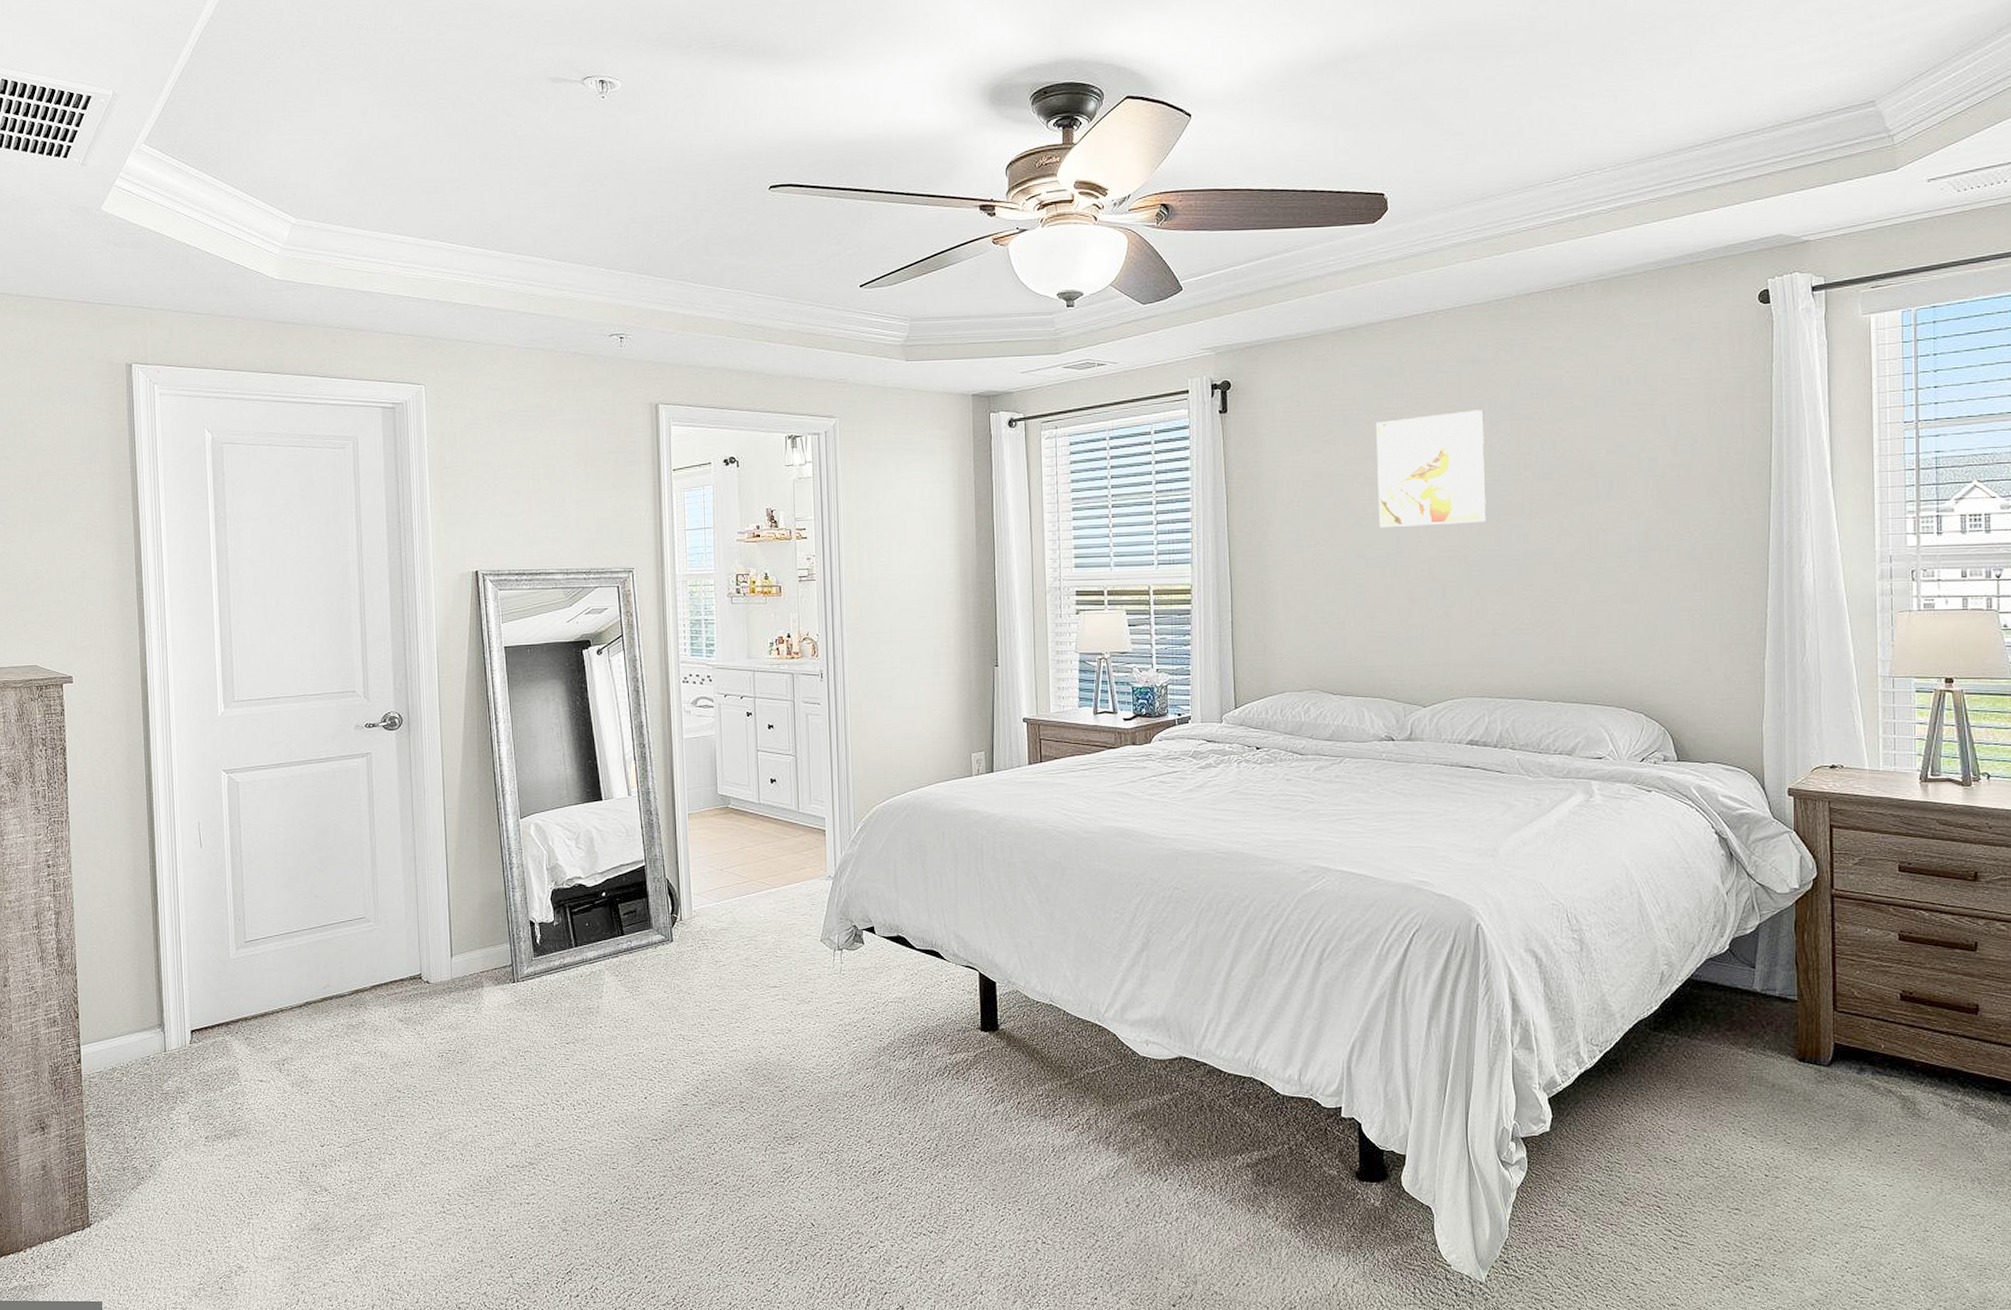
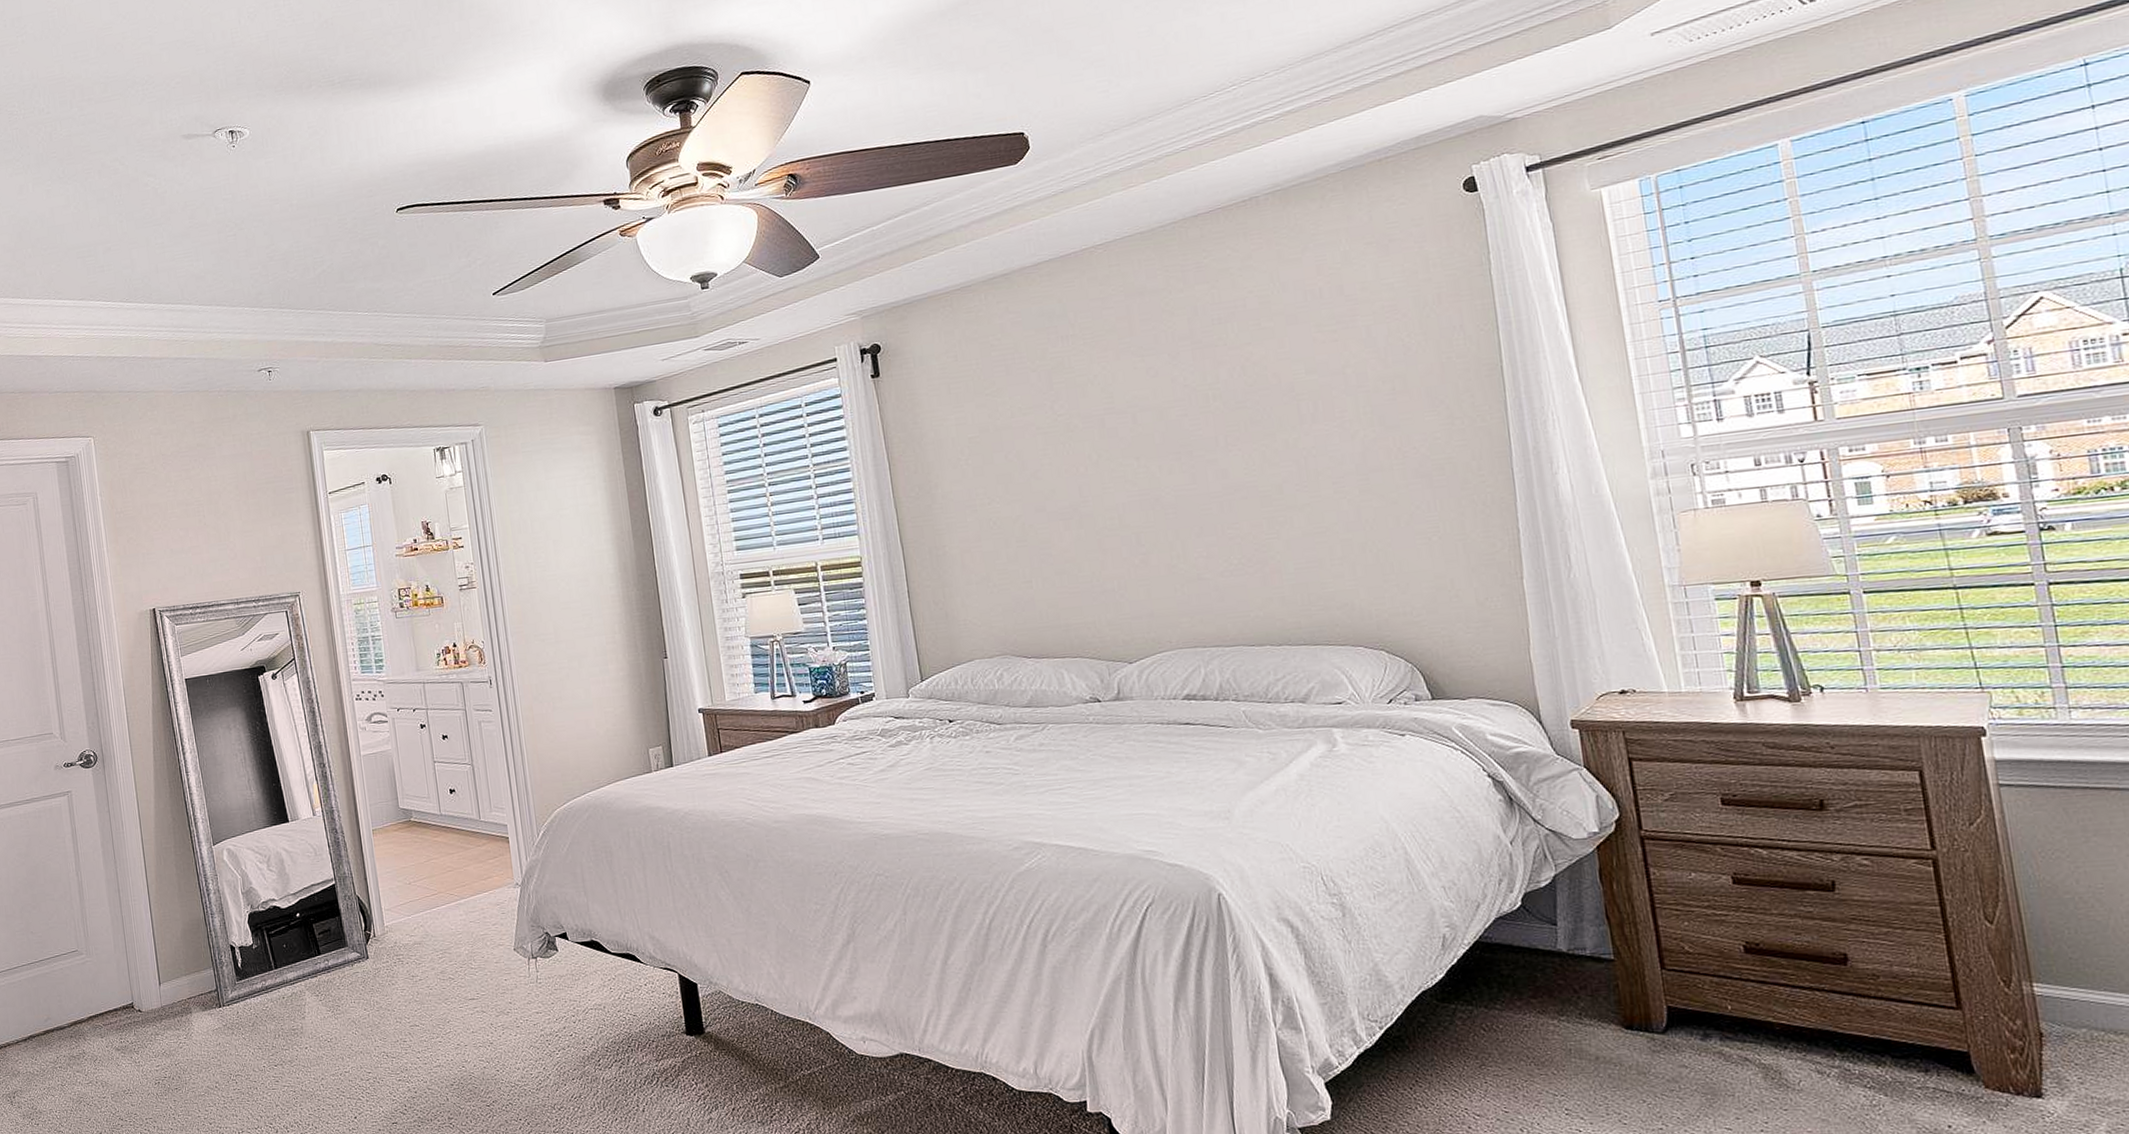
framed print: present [1375,410,1486,527] -> none [1041,343,1177,478]

